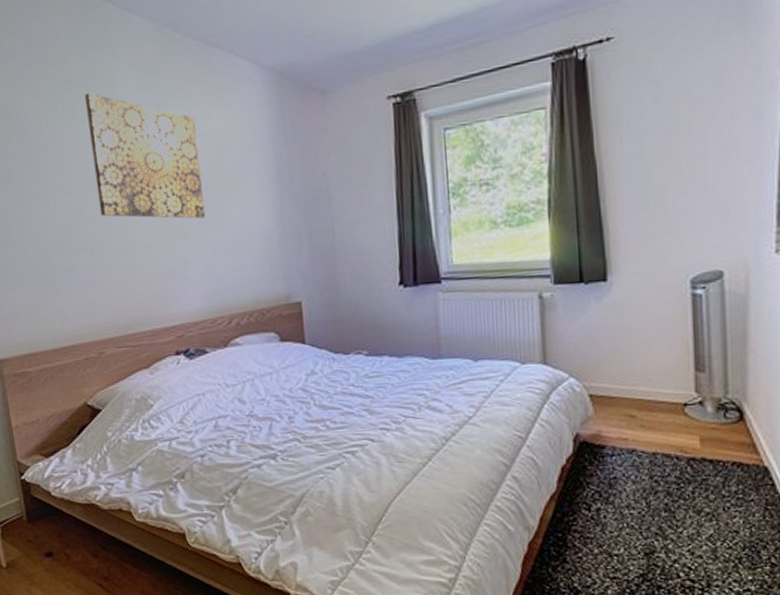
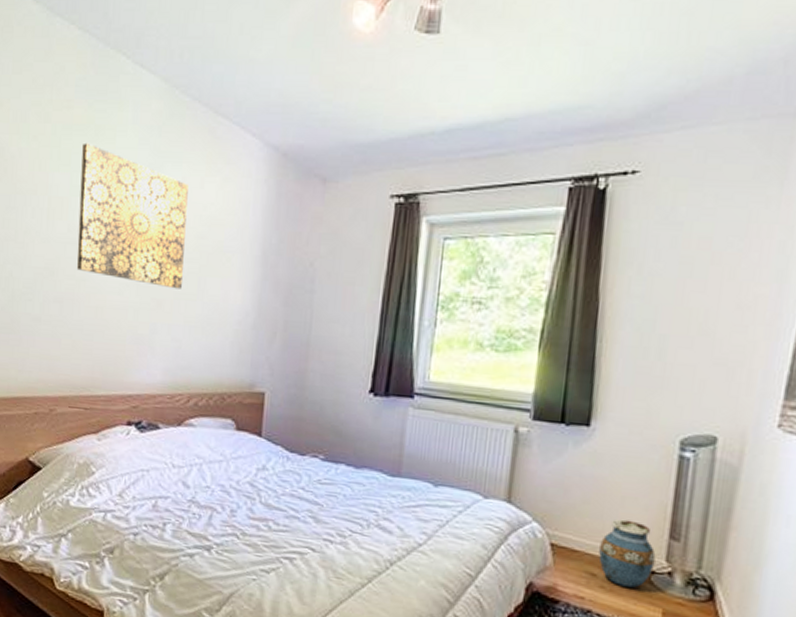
vase: none [634,360,686,422] -> present [598,518,656,588]

